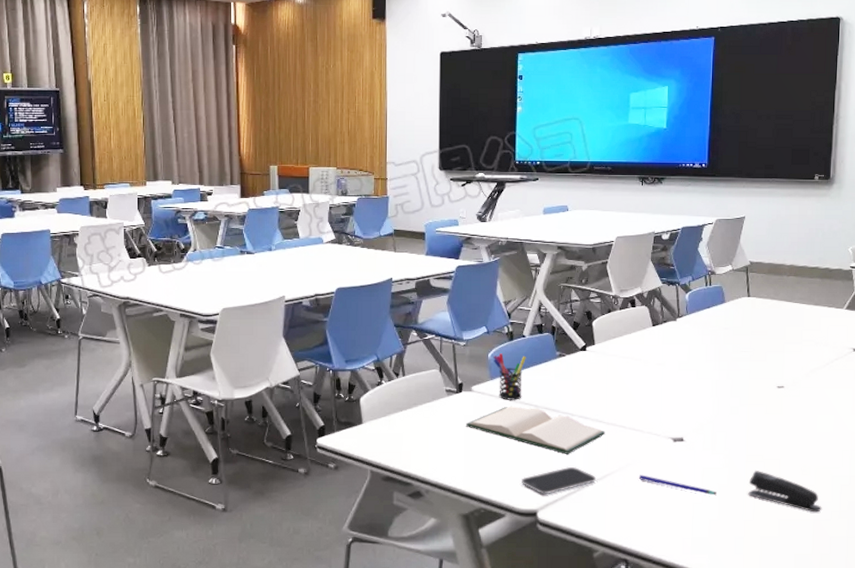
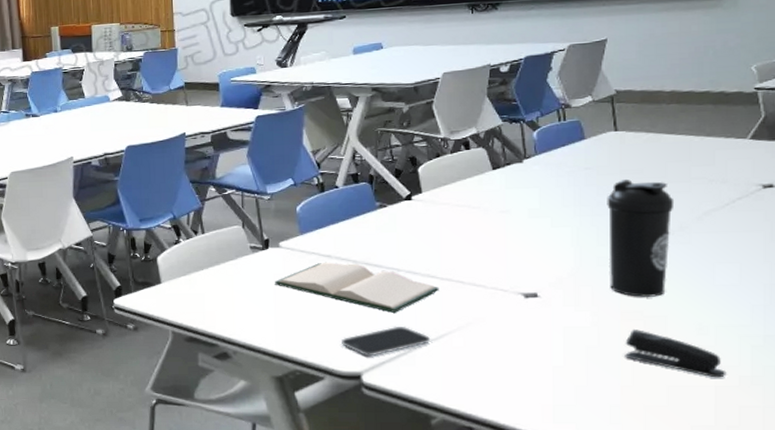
pen holder: present [493,353,526,400] -> none [302,206,341,256]
pen: present [638,475,717,496] -> none [482,334,583,358]
water bottle: none [739,339,790,443] -> present [607,178,675,298]

